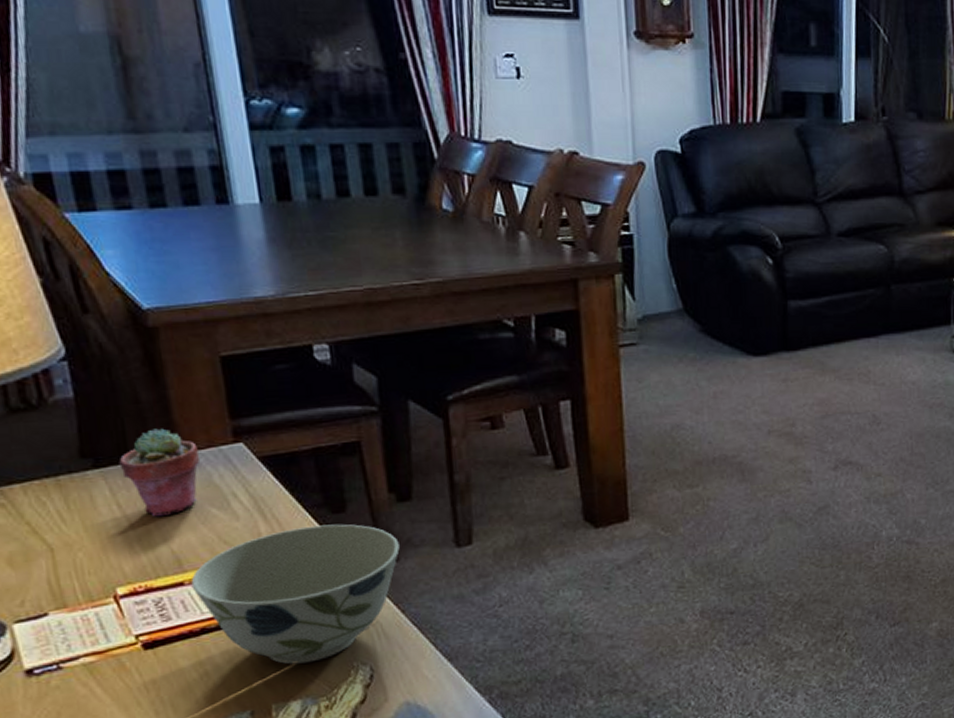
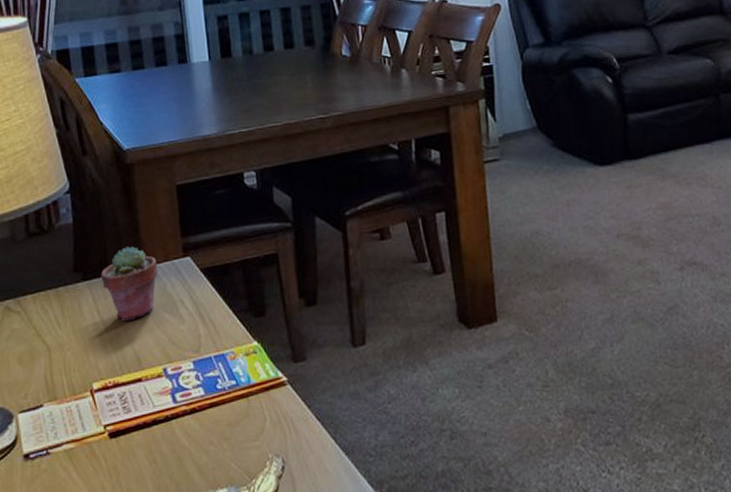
bowl: present [191,524,400,665] -> none [147,326,307,455]

